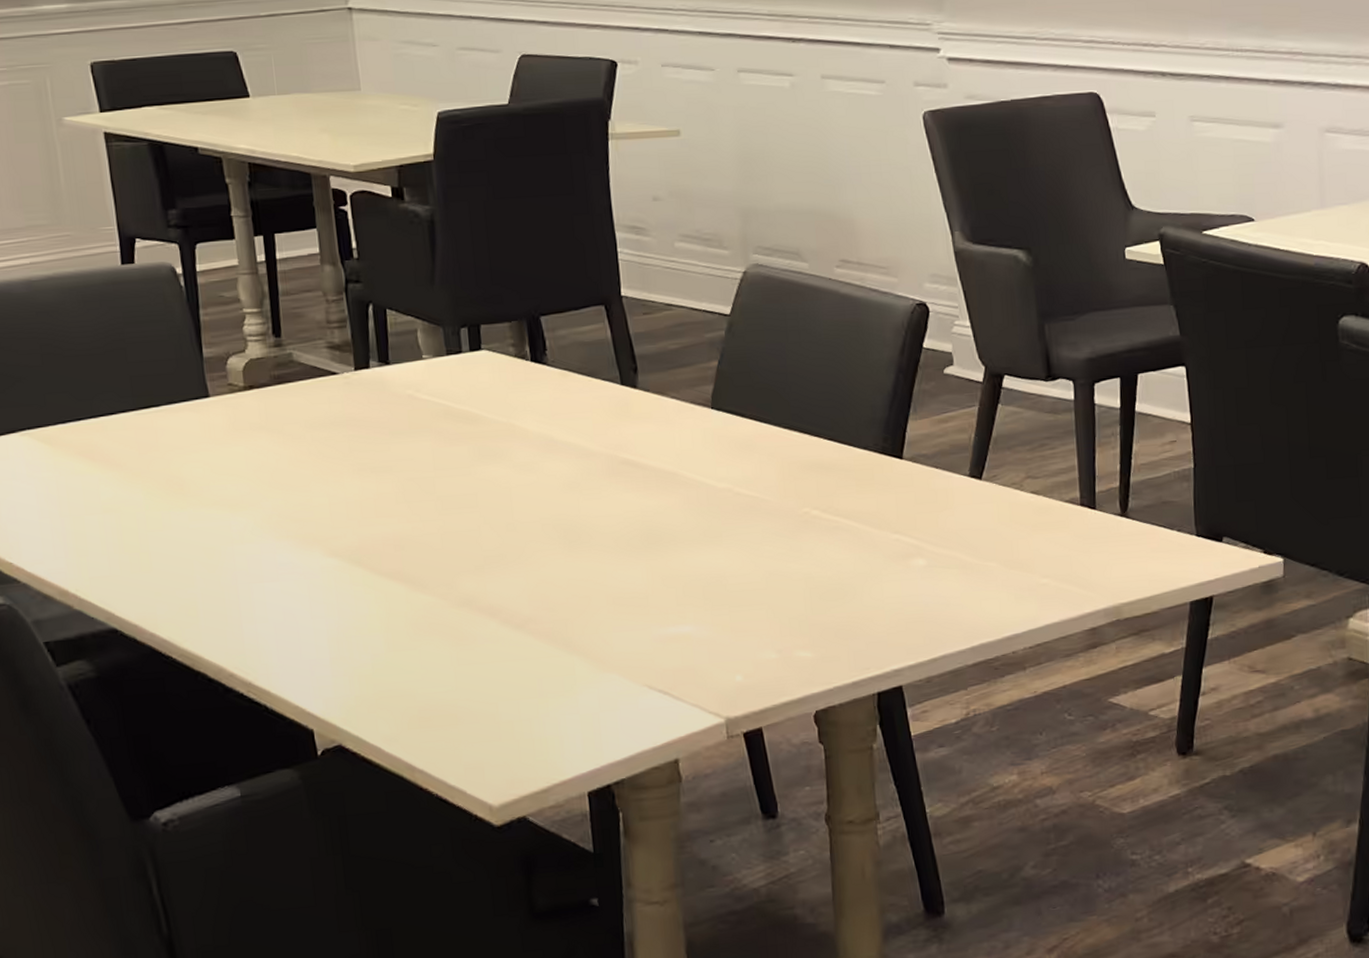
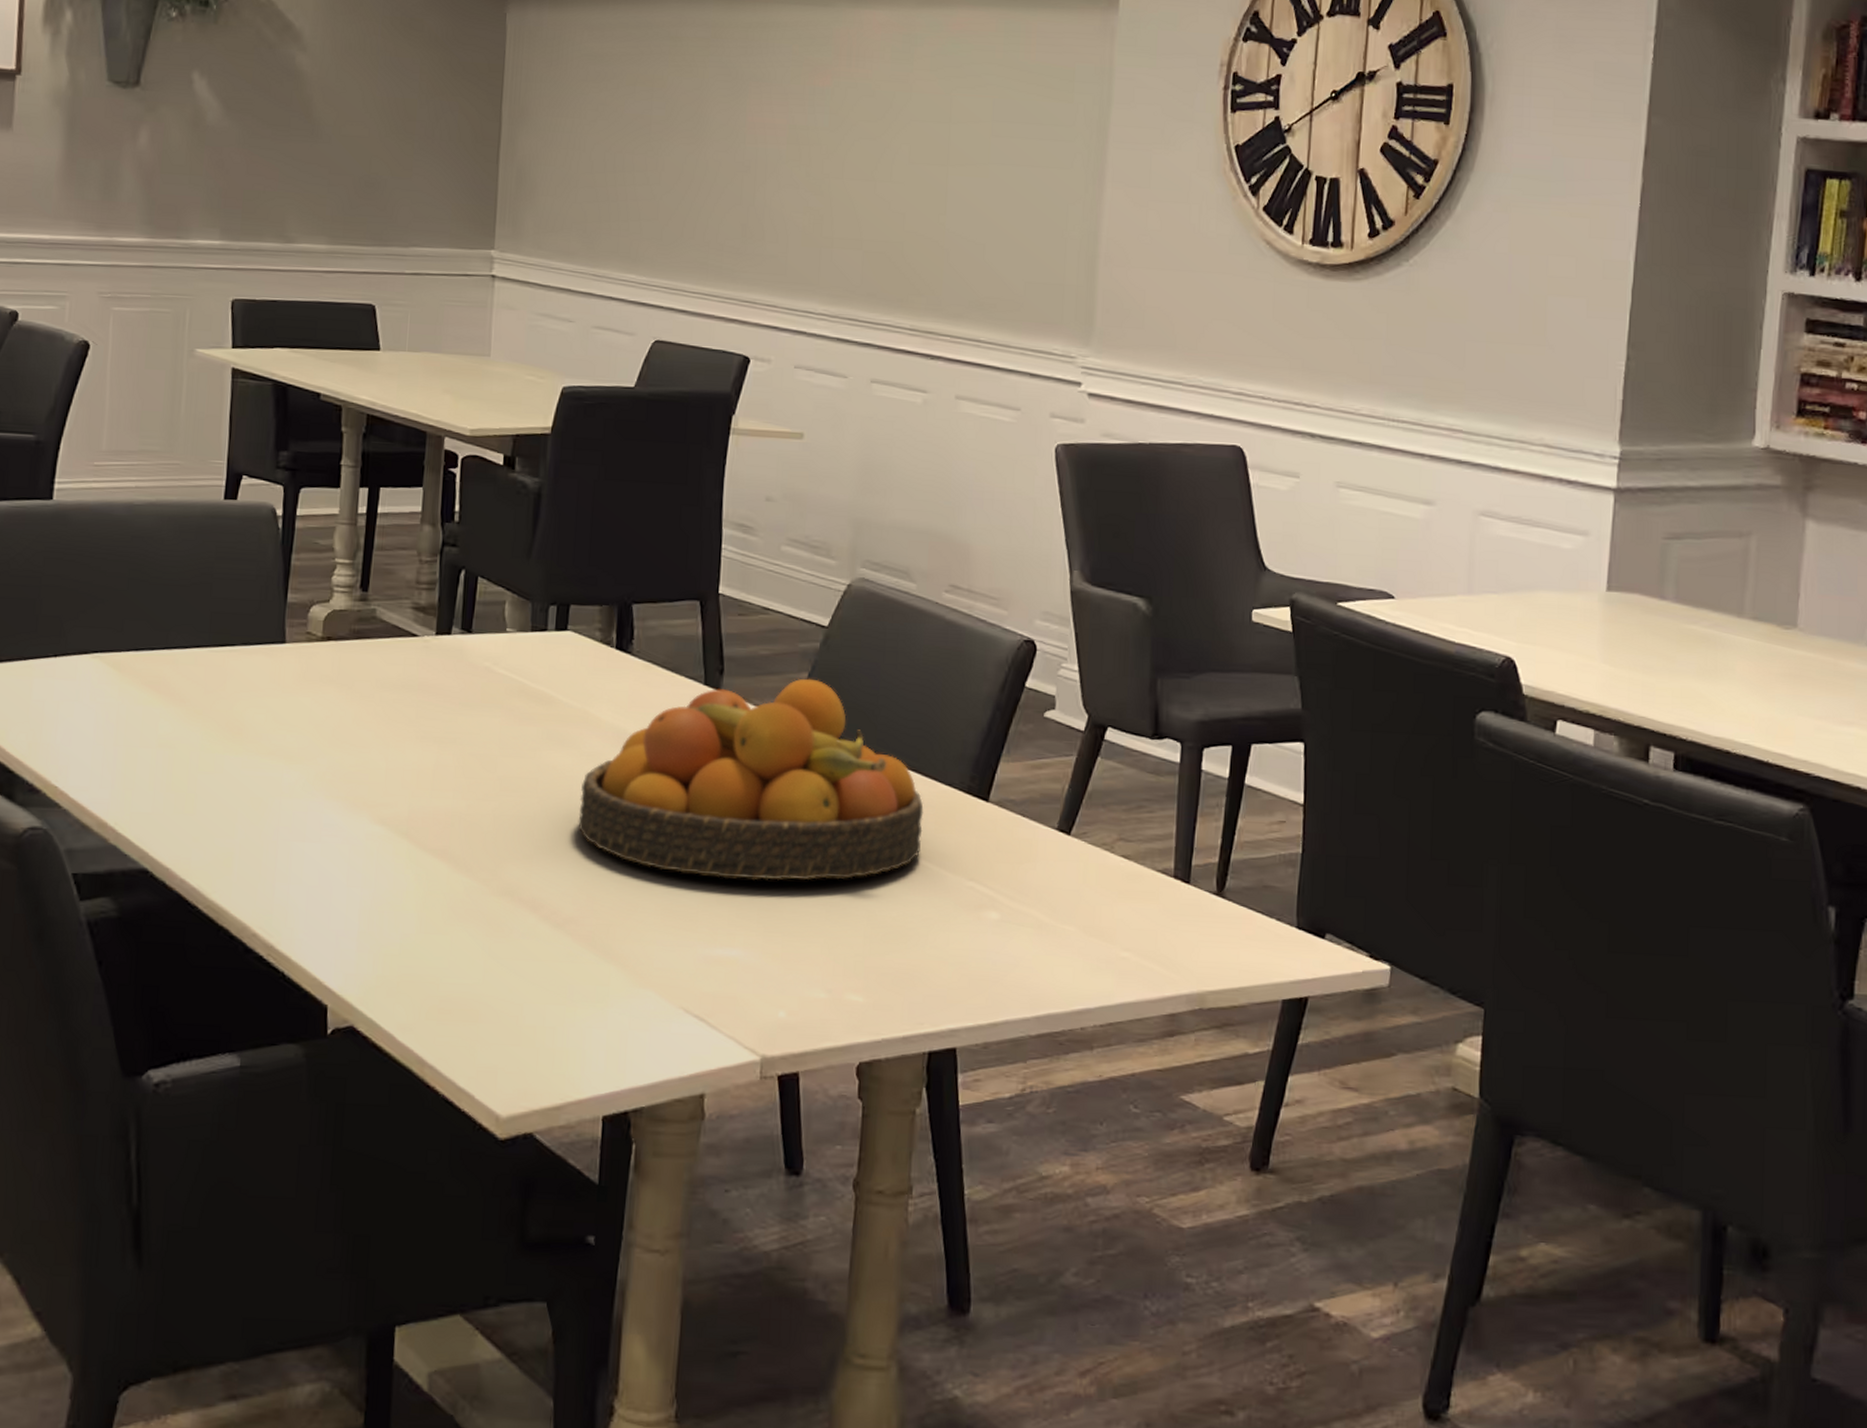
fruit bowl: none [519,366,846,563] -> present [578,678,924,881]

